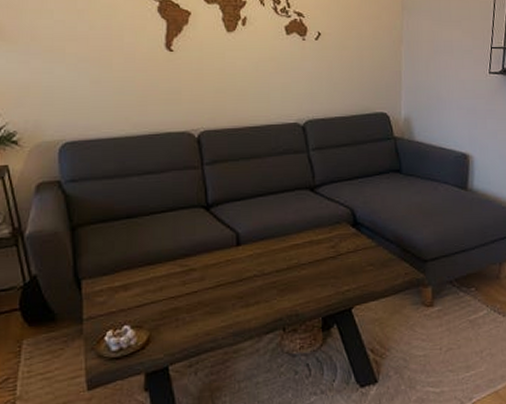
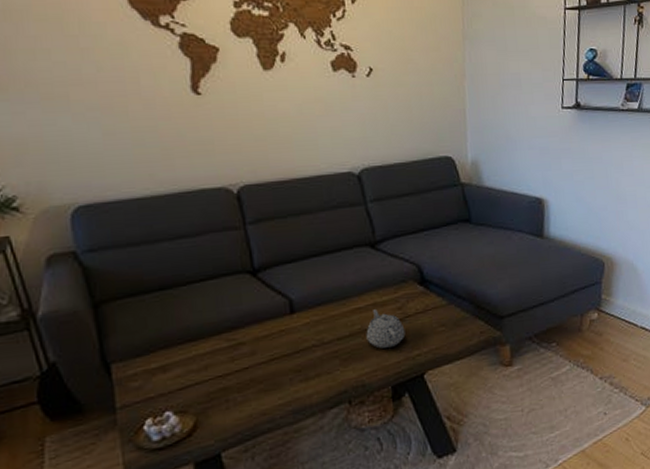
teapot: none [302,247,337,282] -> present [366,309,406,349]

